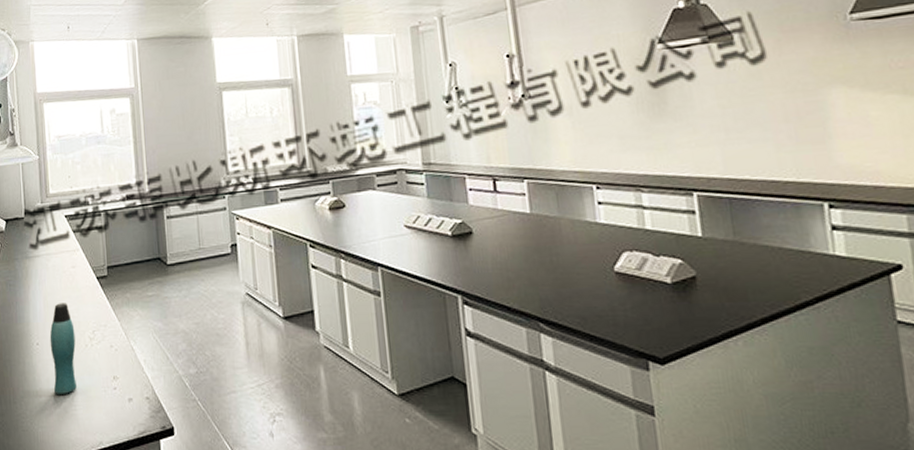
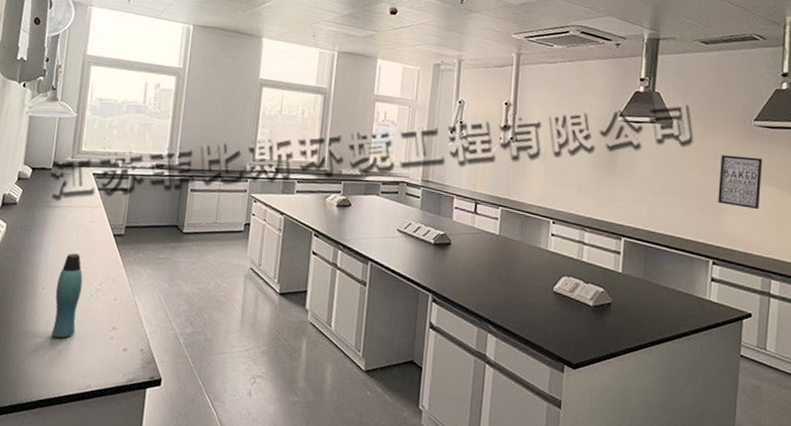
wall art: none [811,60,882,129] -> present [718,154,763,210]

